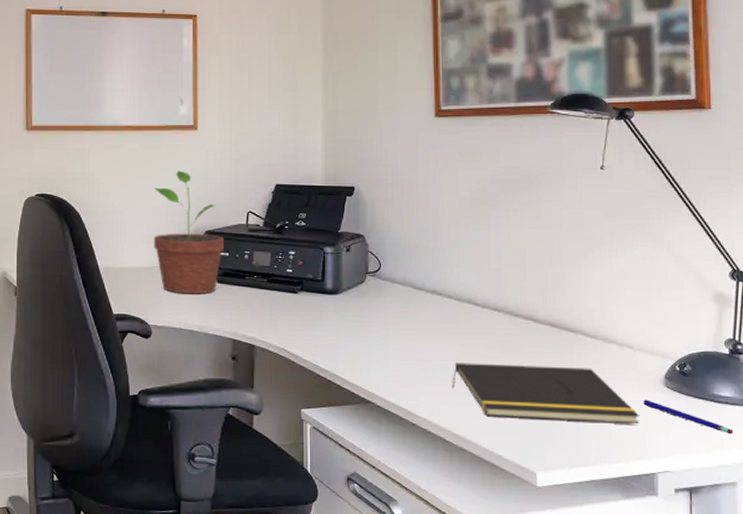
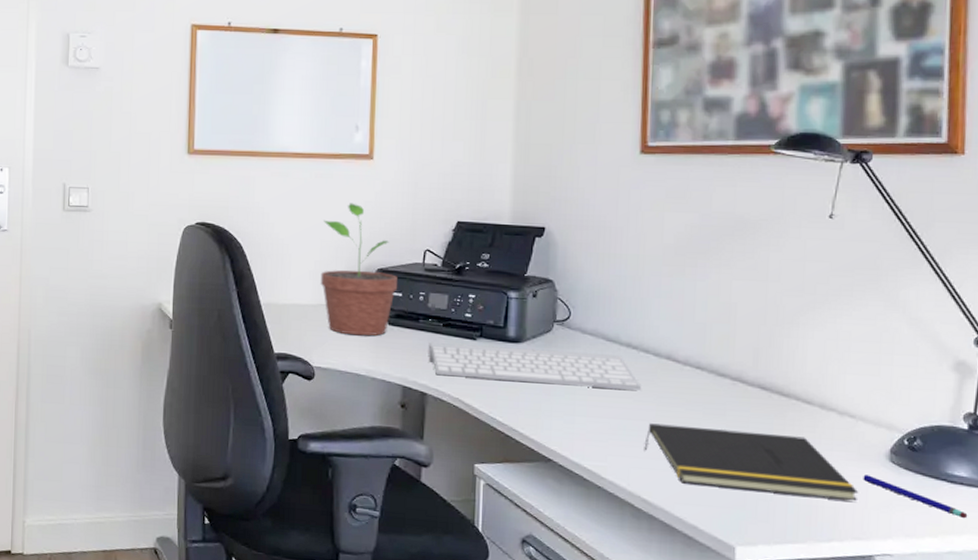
keyboard: none [255,298,447,333] -> present [428,342,642,390]

